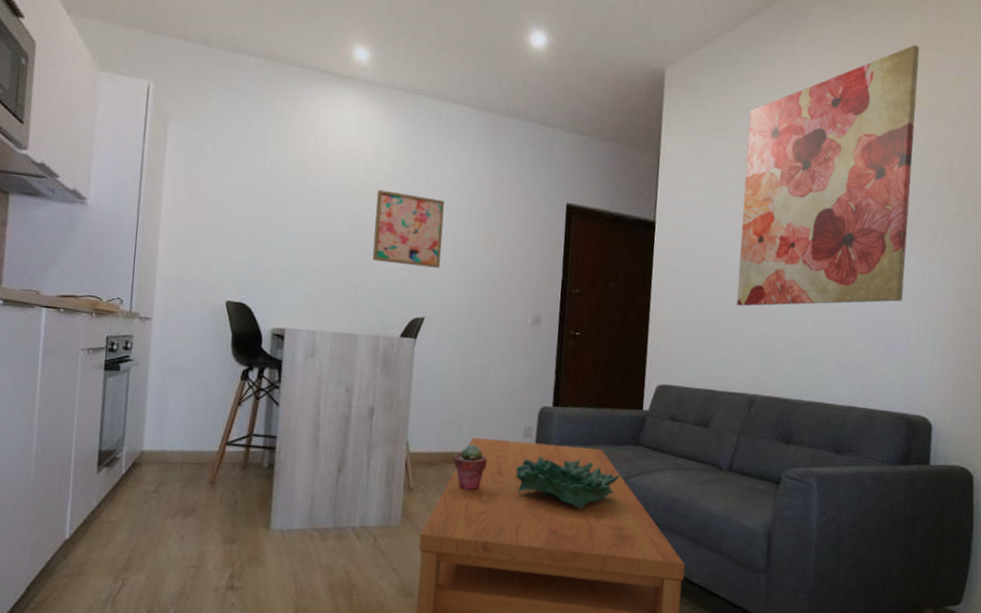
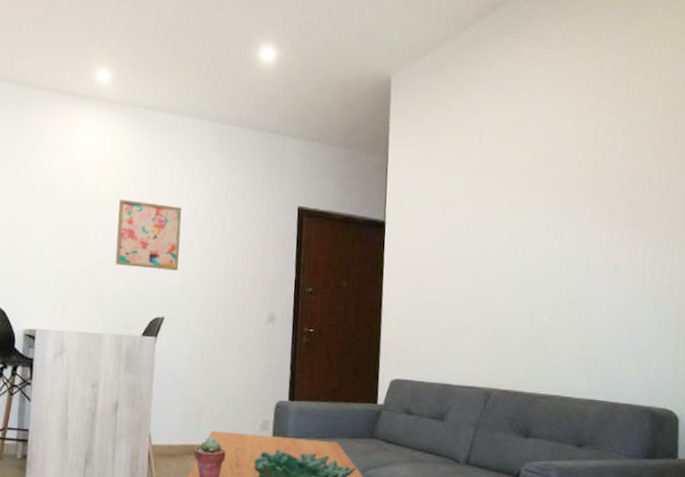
wall art: present [736,44,920,306] -> none [469,40,650,301]

